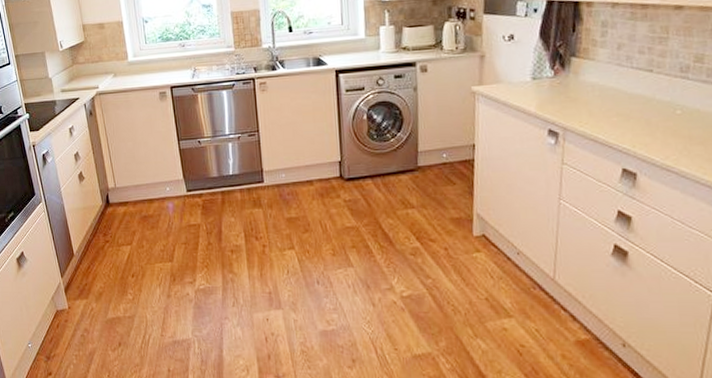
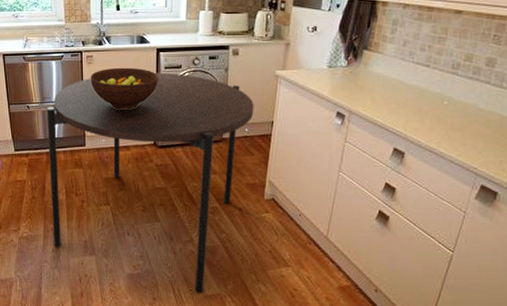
dining table: none [219,96,451,353] -> present [46,72,254,294]
fruit bowl: none [264,92,341,140] -> present [90,67,159,110]

